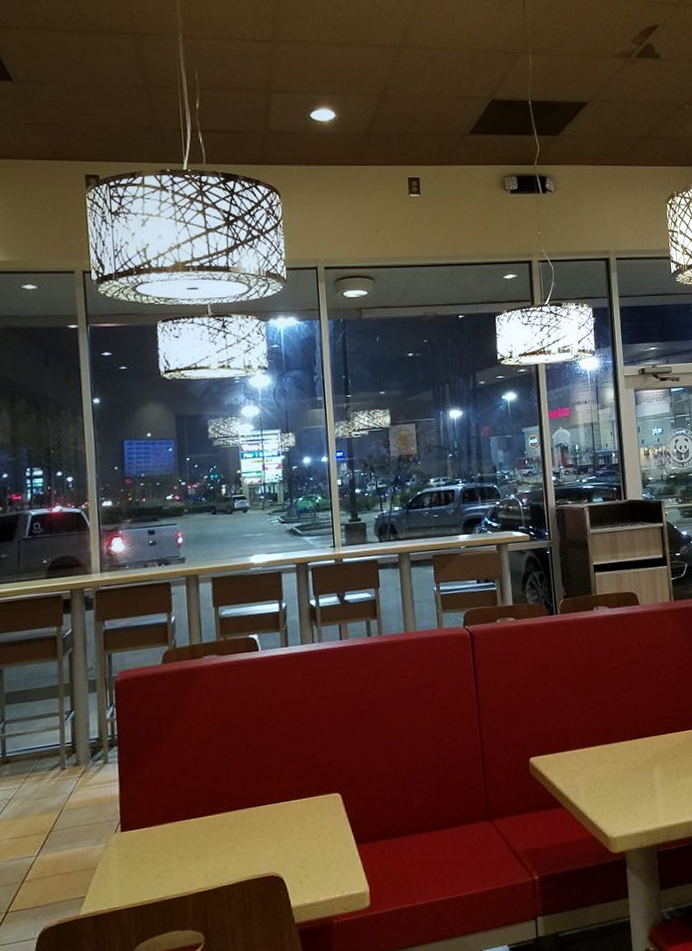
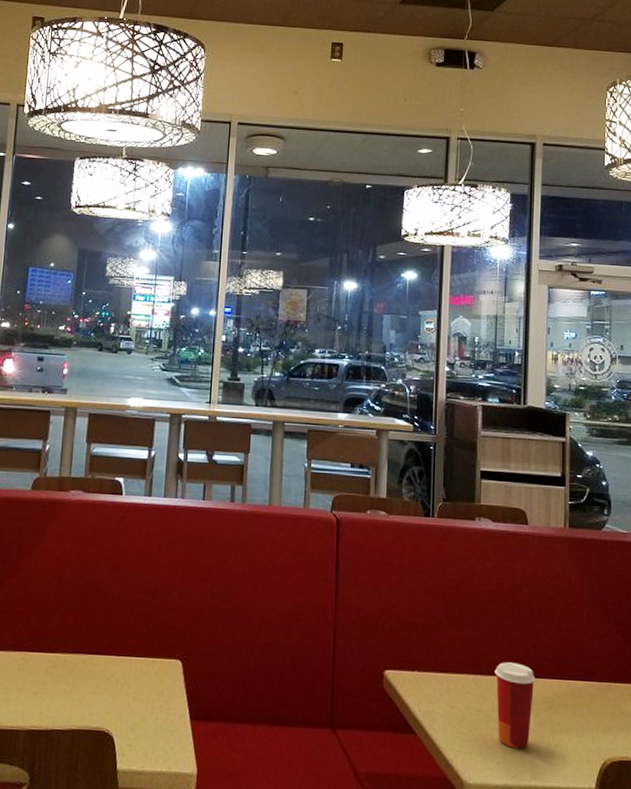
paper cup: none [624,725,660,799] -> present [494,662,536,749]

